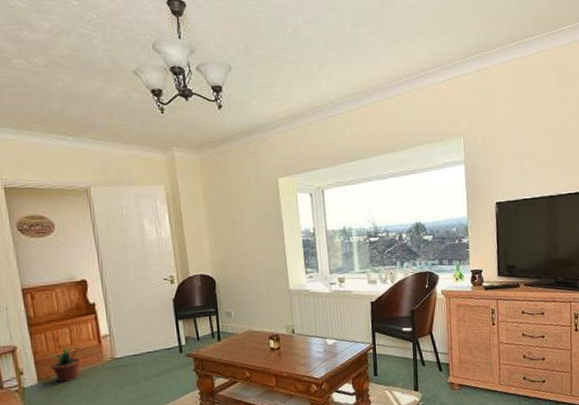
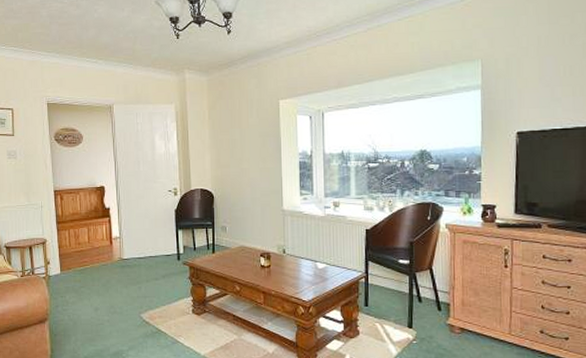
potted plant: present [41,346,83,382] -> none [64,244,97,274]

